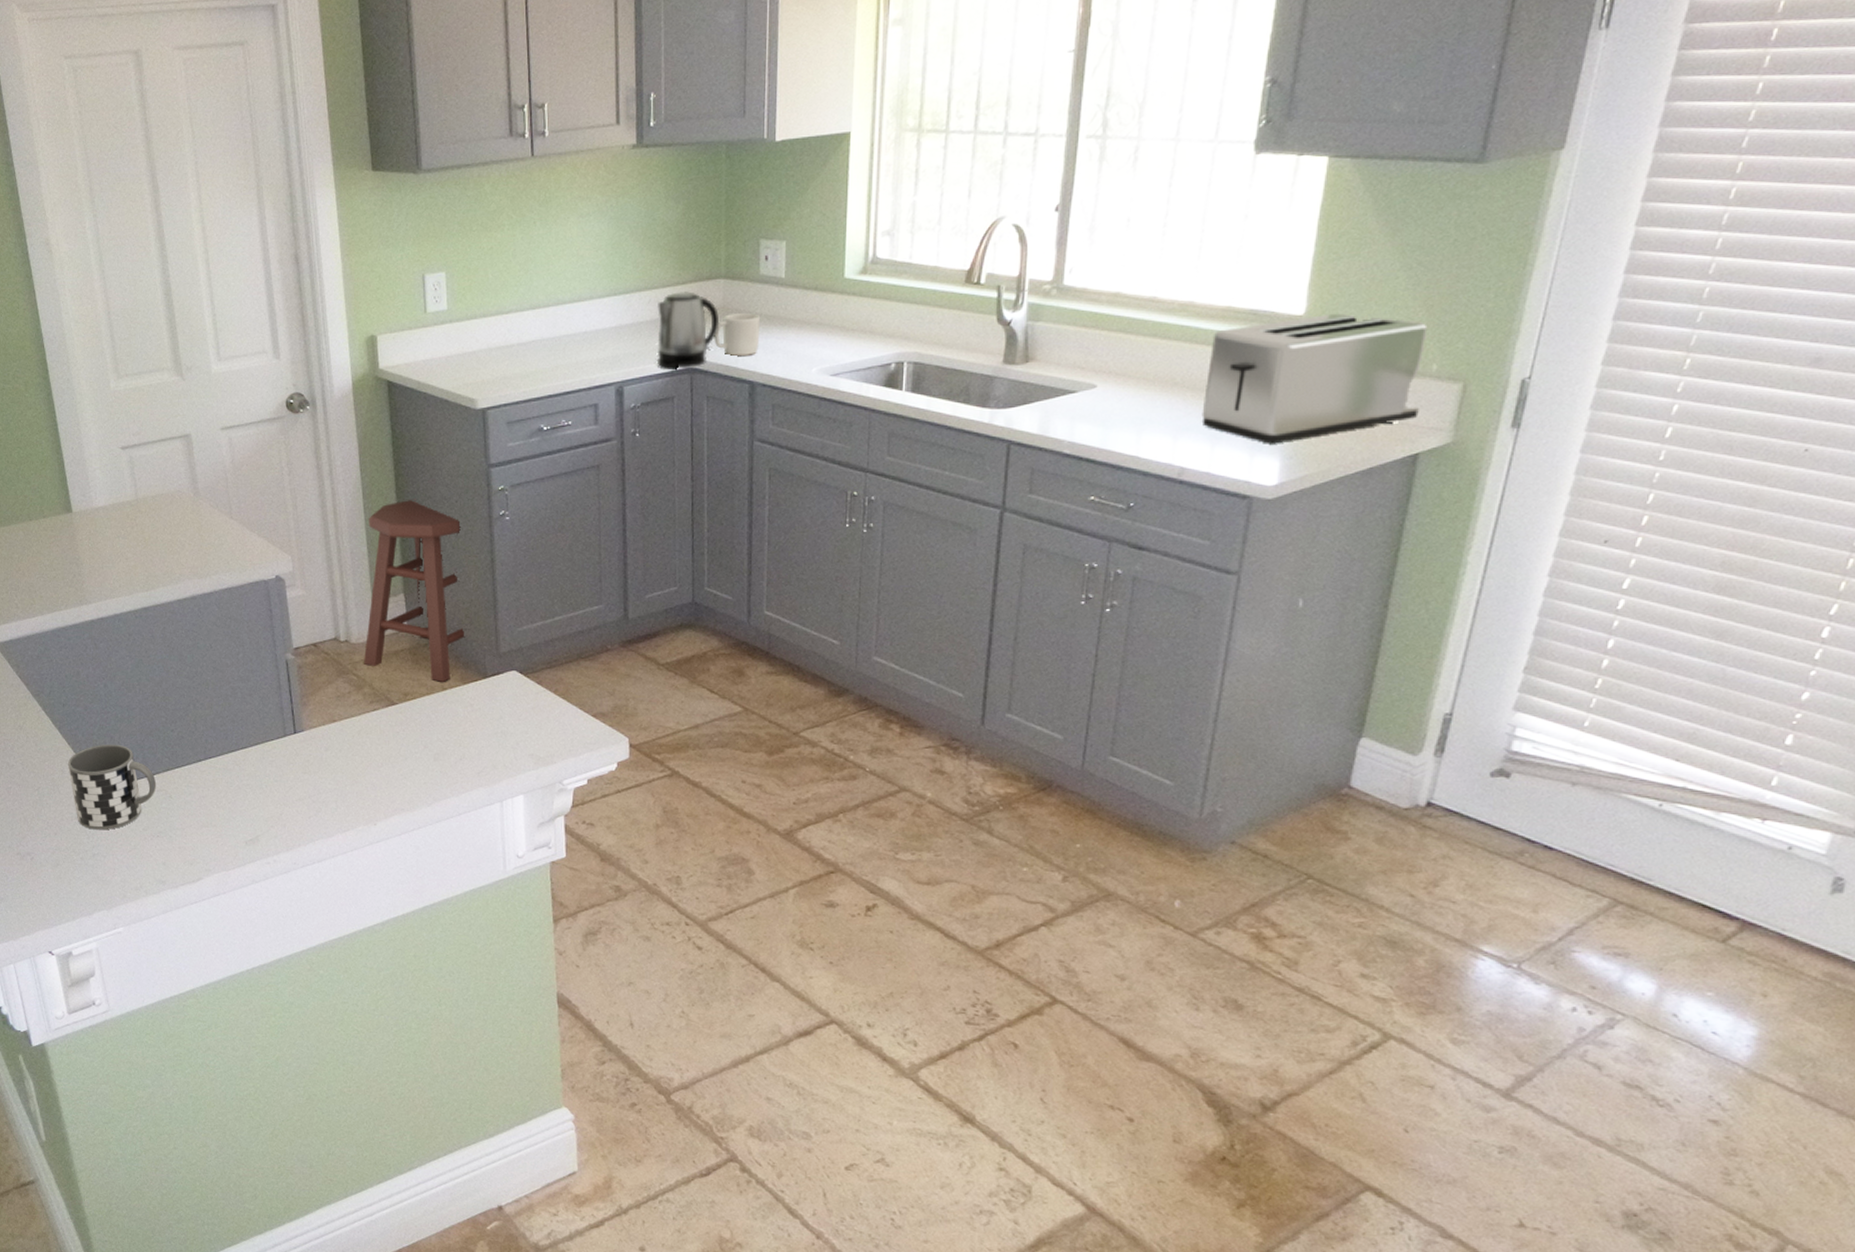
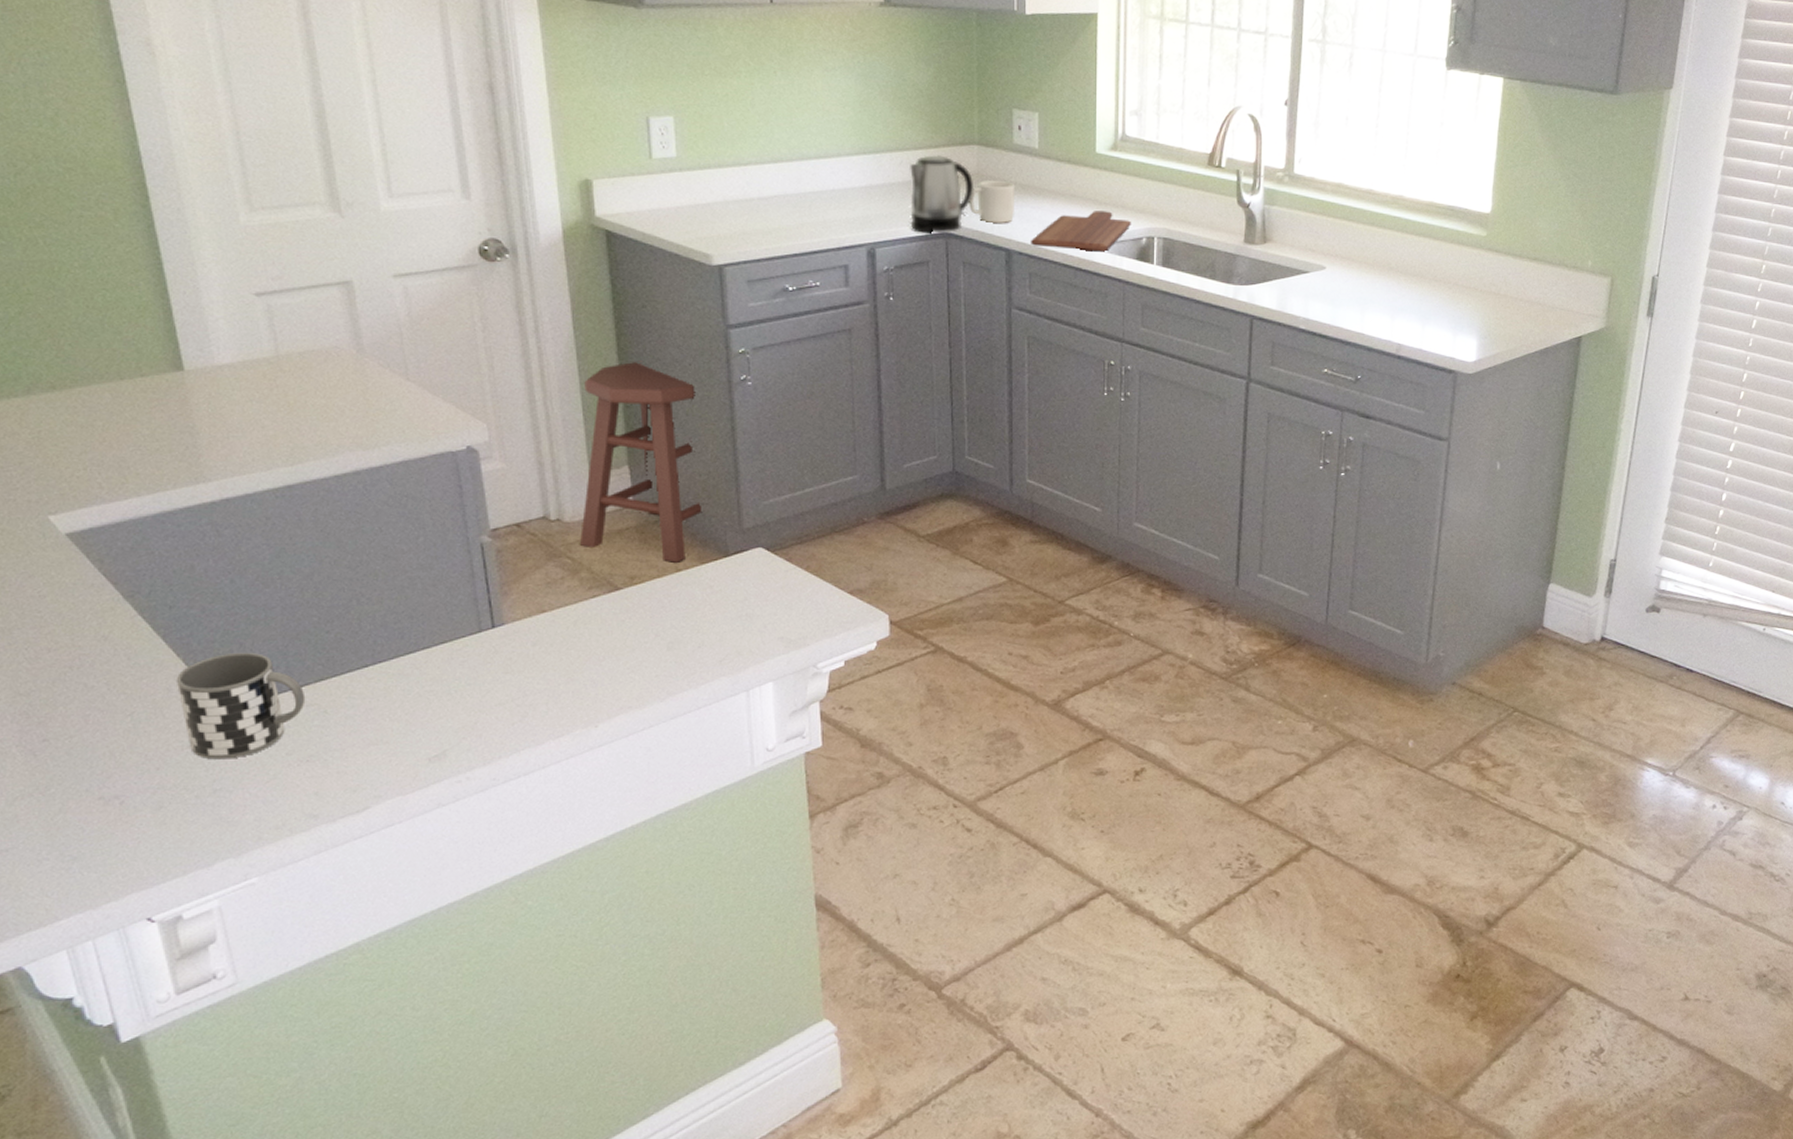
cutting board: none [773,337,879,380] -> present [1030,211,1131,252]
toaster: present [1201,311,1428,443] -> none [1413,212,1583,324]

